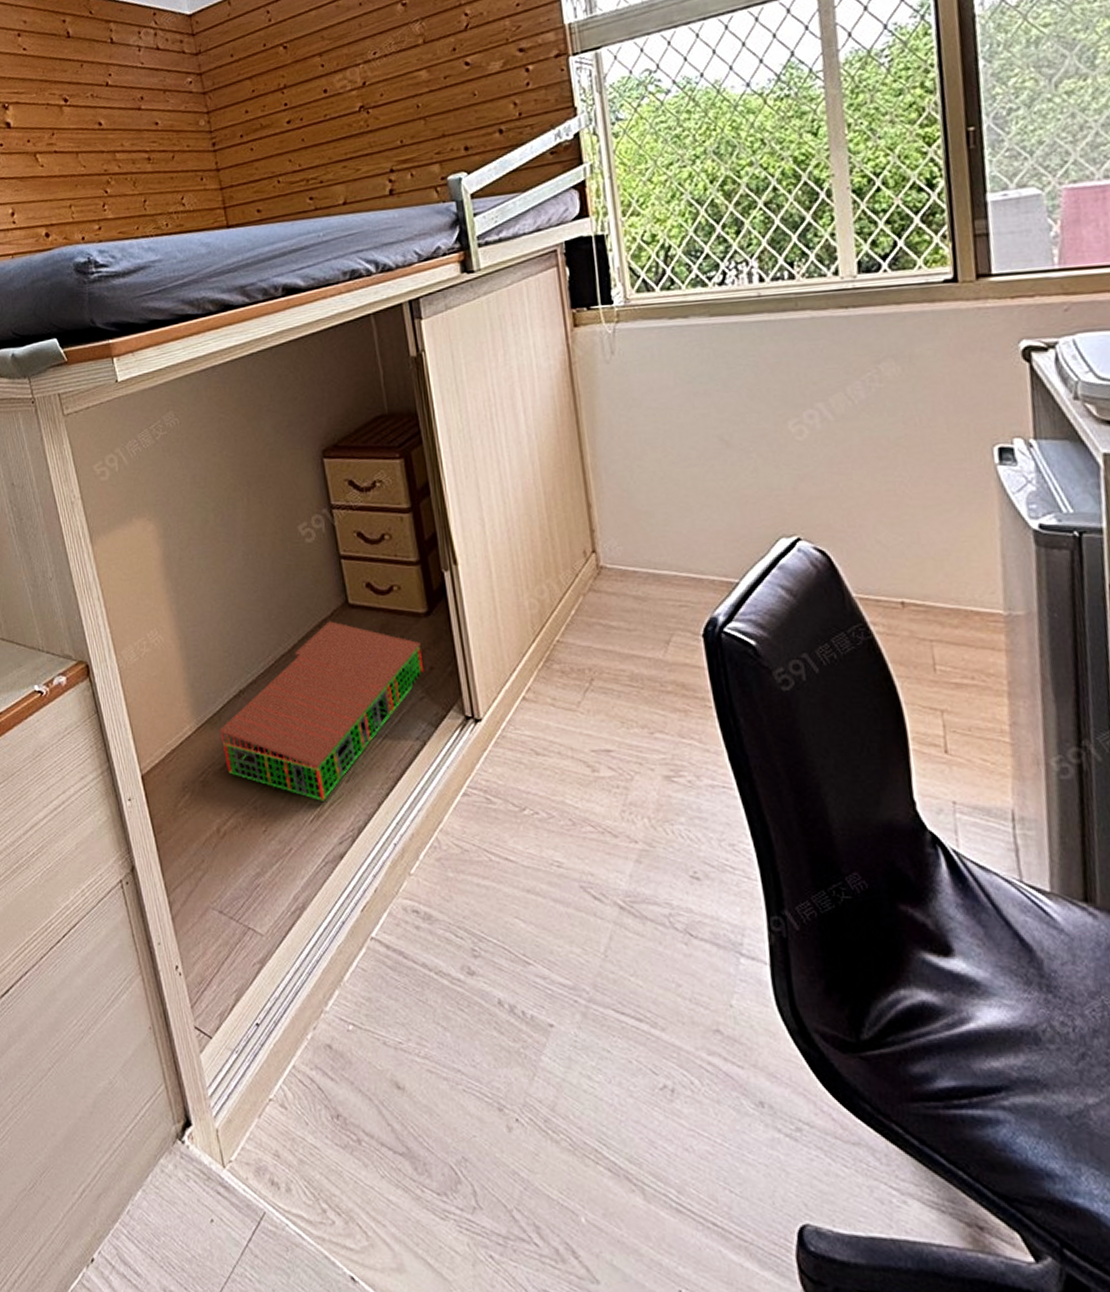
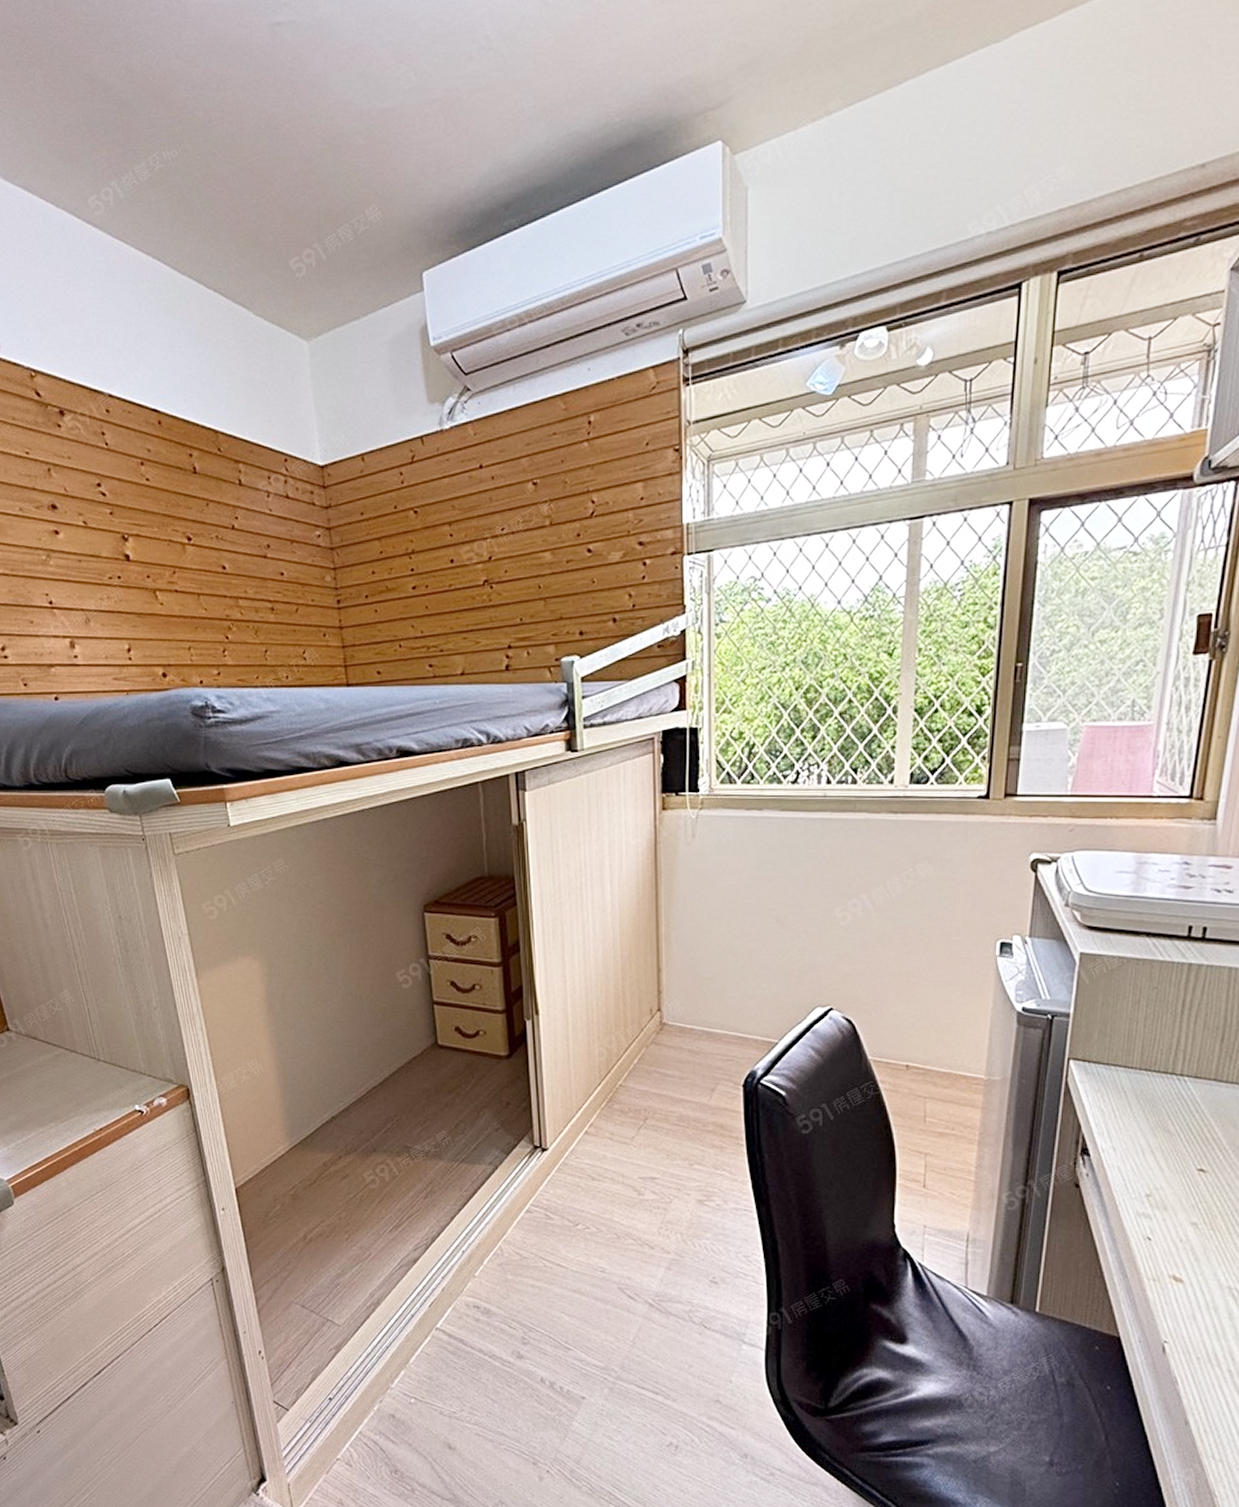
storage bin: present [218,621,425,801] -> none [310,1059,501,1214]

